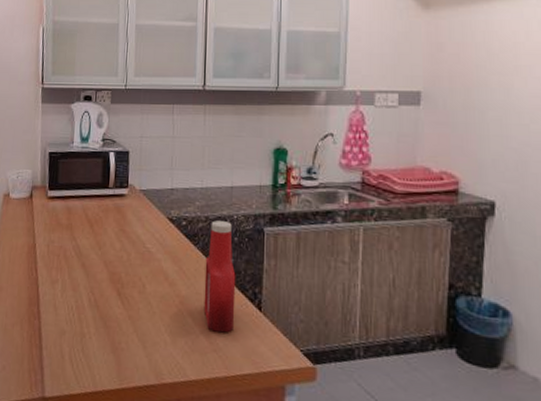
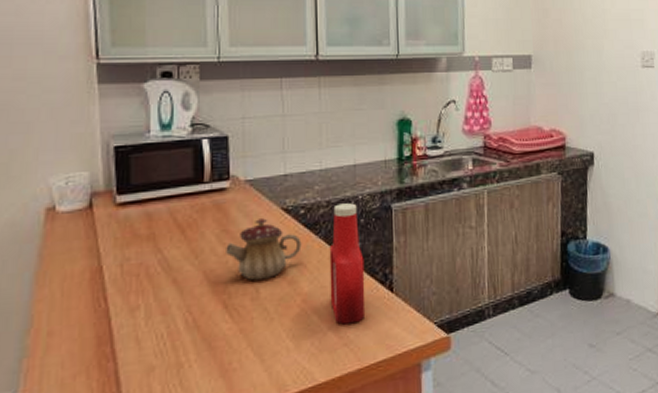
teapot: none [122,224,182,278] -> present [226,218,302,281]

